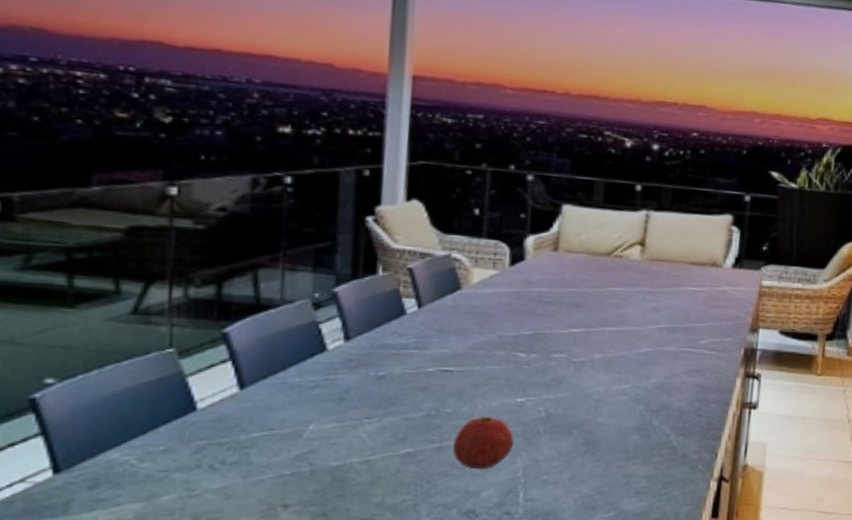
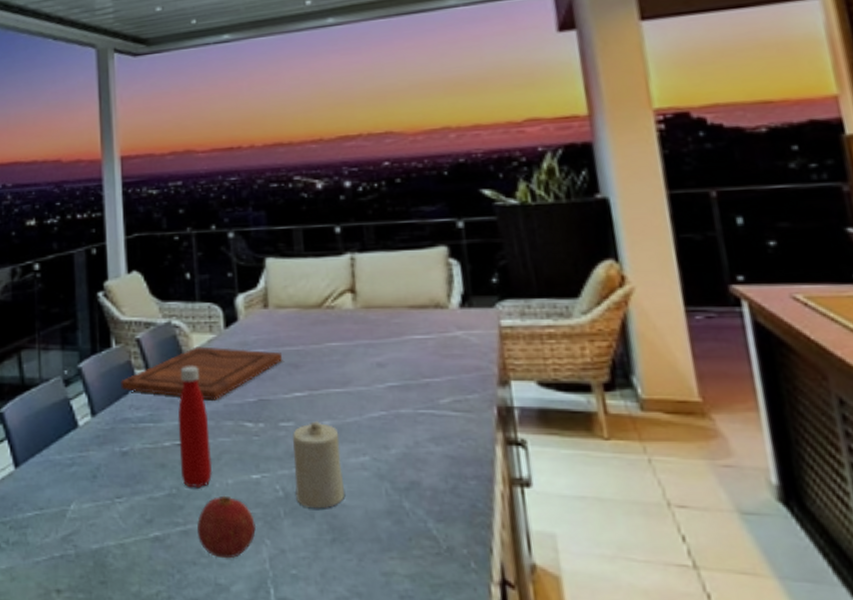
cutting board: none [384,281,565,332] -> present [121,346,283,400]
bottle: none [443,298,480,410] -> present [177,366,213,489]
candle: none [557,354,607,427] -> present [292,421,345,509]

